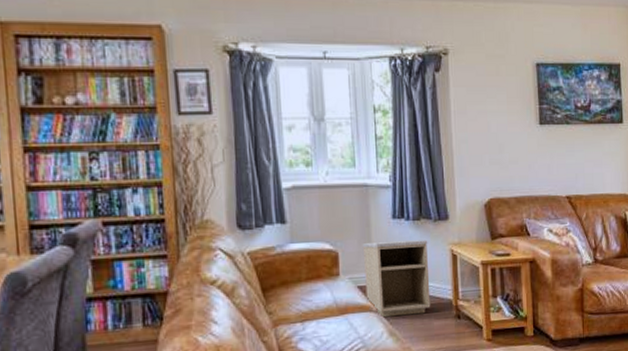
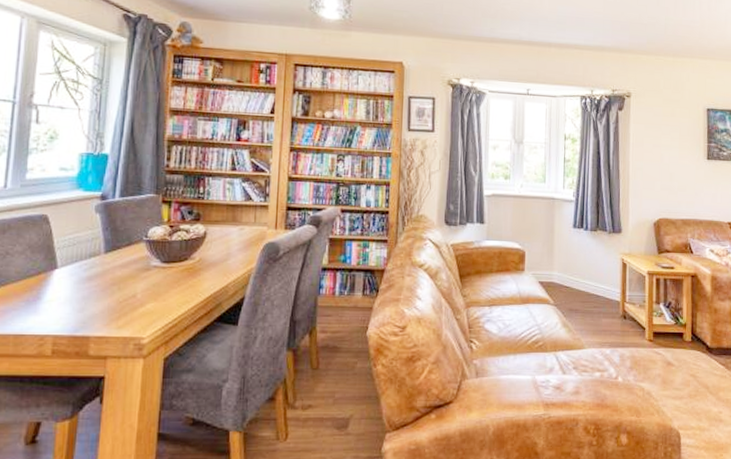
nightstand: present [362,240,431,318] -> none [545,246,602,311]

